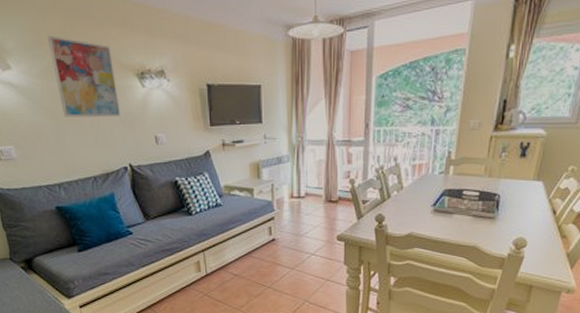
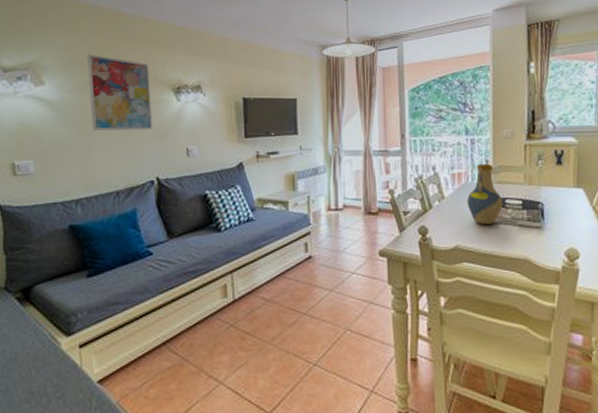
vase: none [424,156,461,215] -> present [466,164,503,225]

